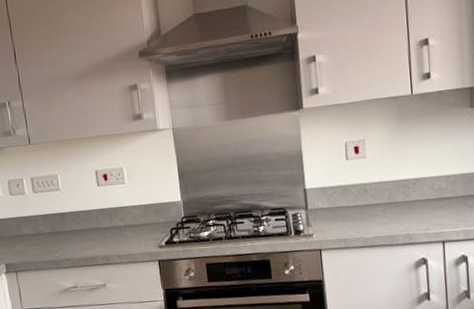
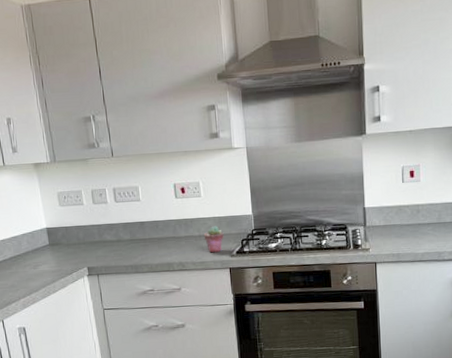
potted succulent: none [129,214,151,245] -> present [203,226,224,253]

